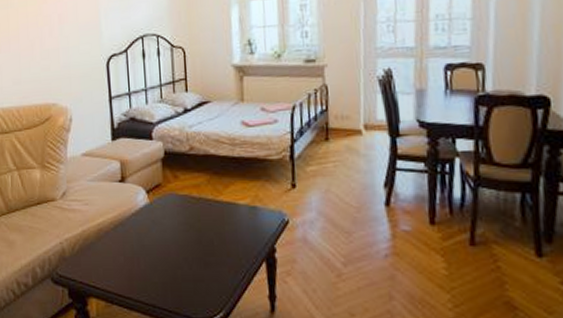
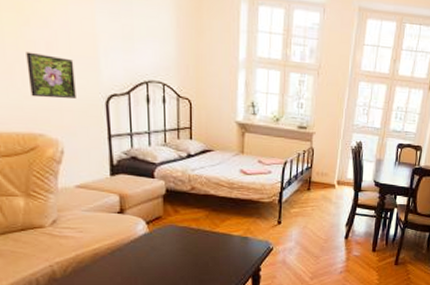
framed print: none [43,26,82,69] -> present [26,51,76,99]

